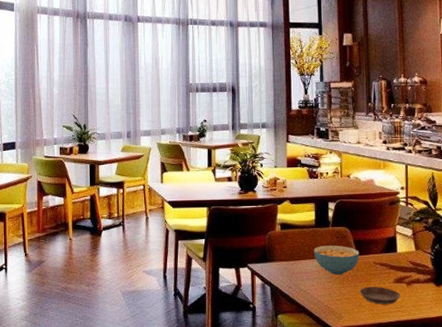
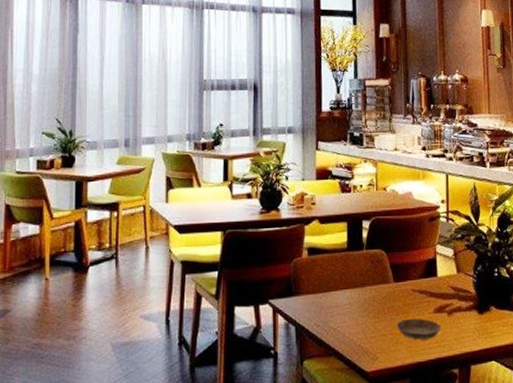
cereal bowl: present [313,245,360,275] -> none [345,271,397,307]

